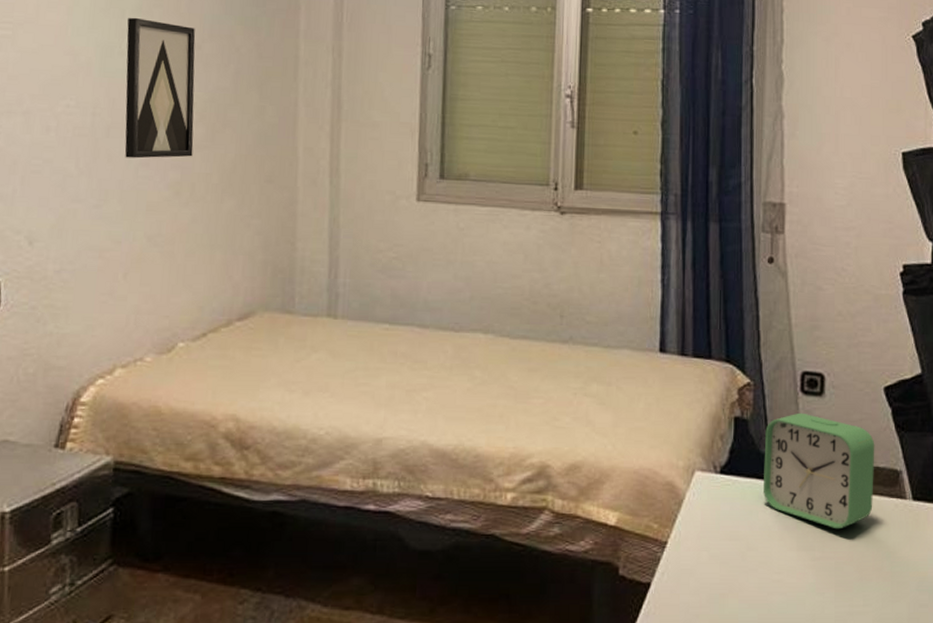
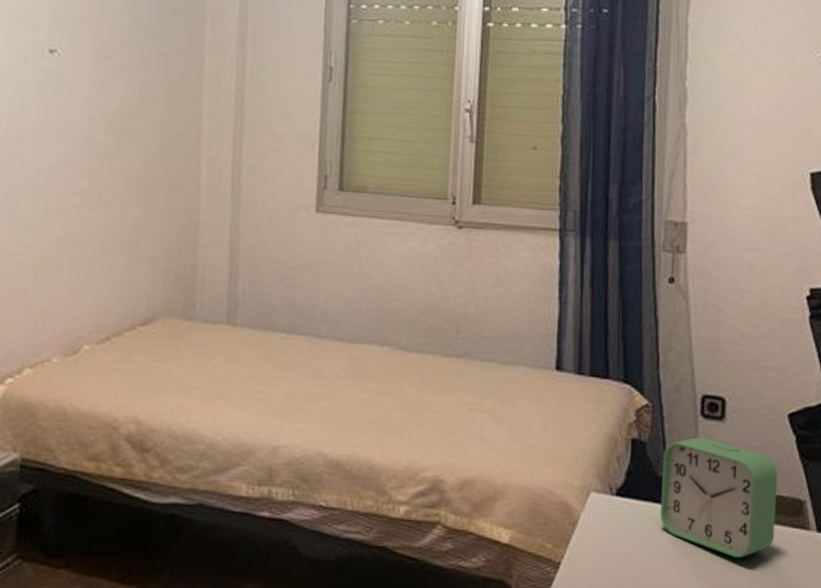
wall art: present [124,17,196,159] -> none [37,28,106,165]

